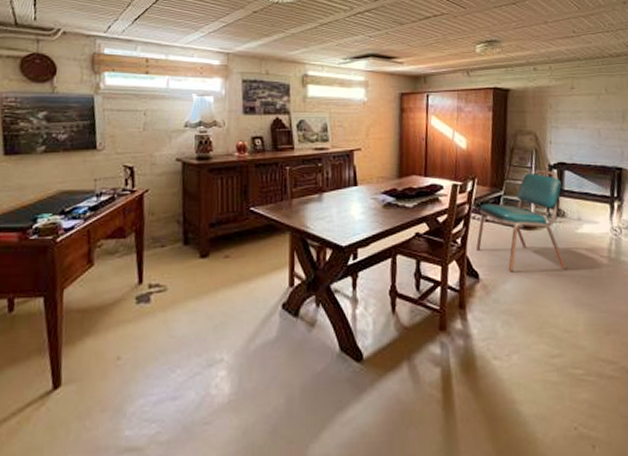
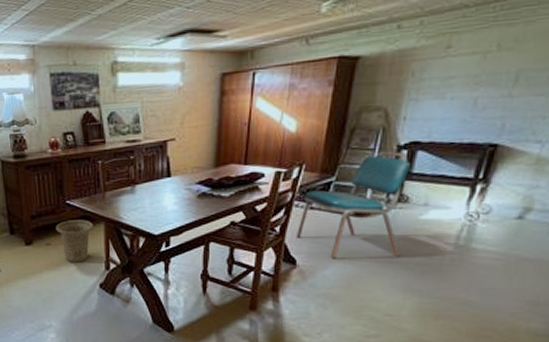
basket: none [237,229,278,278] -> present [56,220,94,262]

